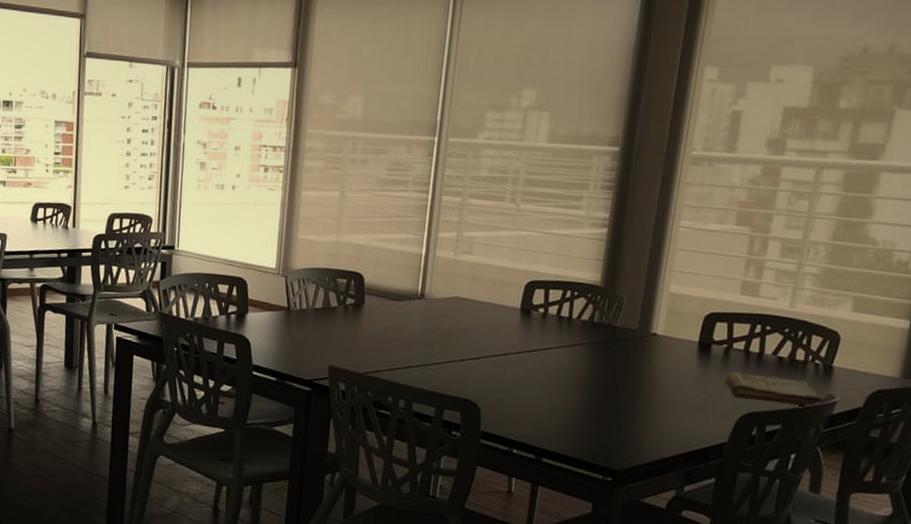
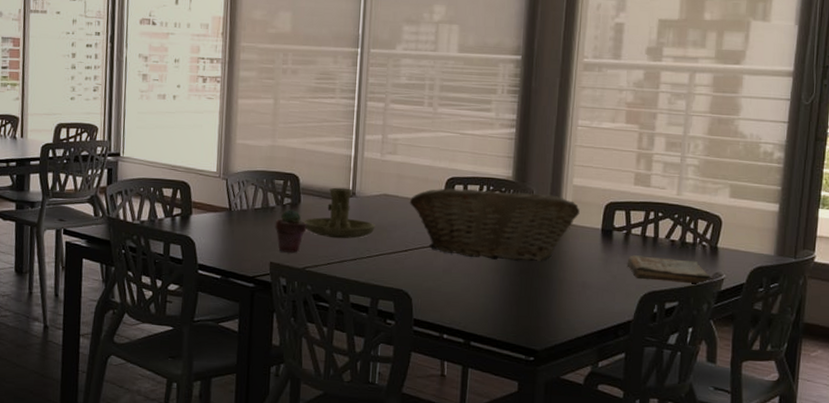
potted succulent: none [335,310,370,357] -> present [275,209,307,253]
candle holder: none [366,288,445,344] -> present [303,187,375,239]
fruit basket: none [483,292,675,375] -> present [409,188,580,262]

